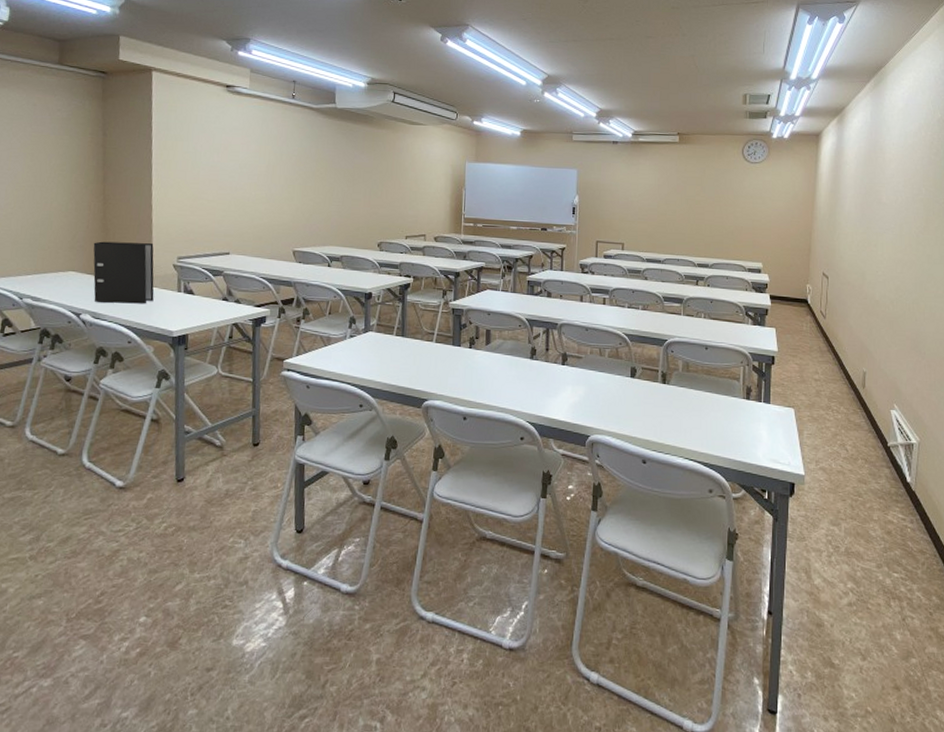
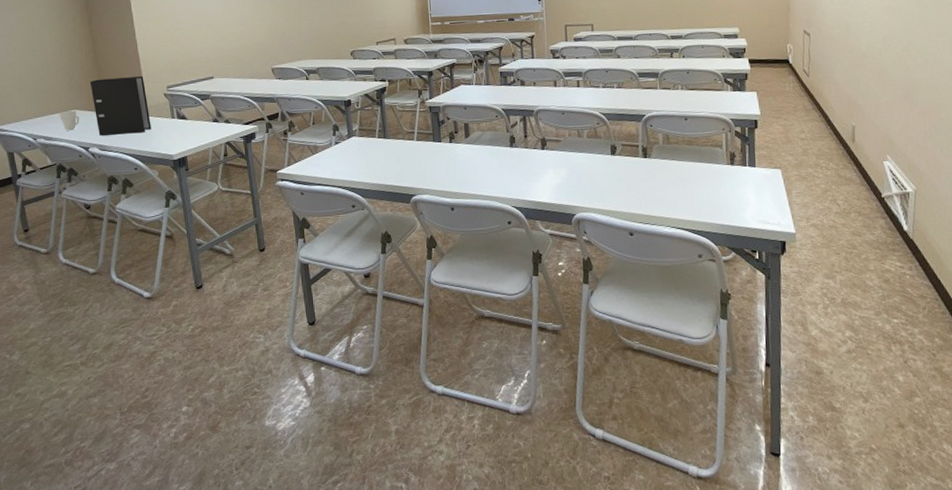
mug: none [52,271,75,293] -> present [58,110,79,131]

